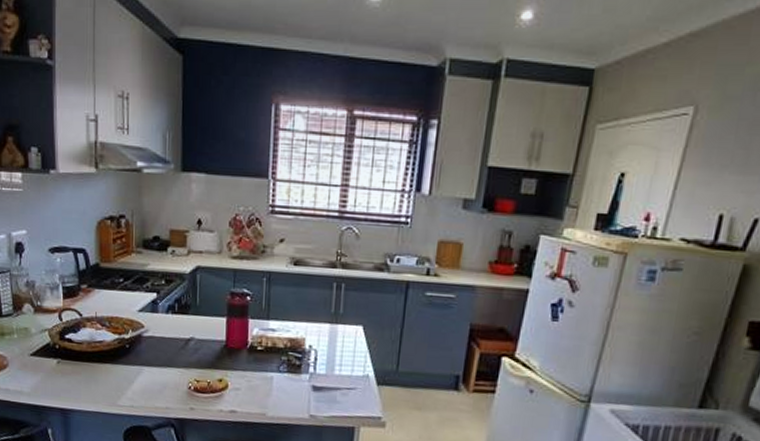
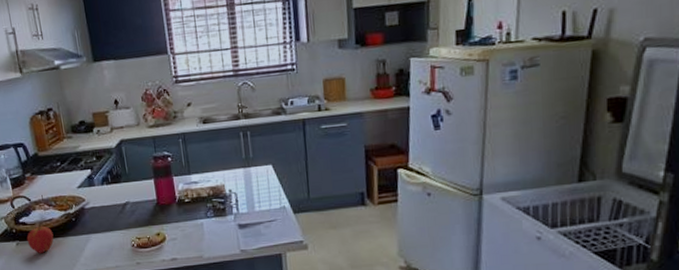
apple: none [70,345,101,378] -> present [26,224,54,253]

